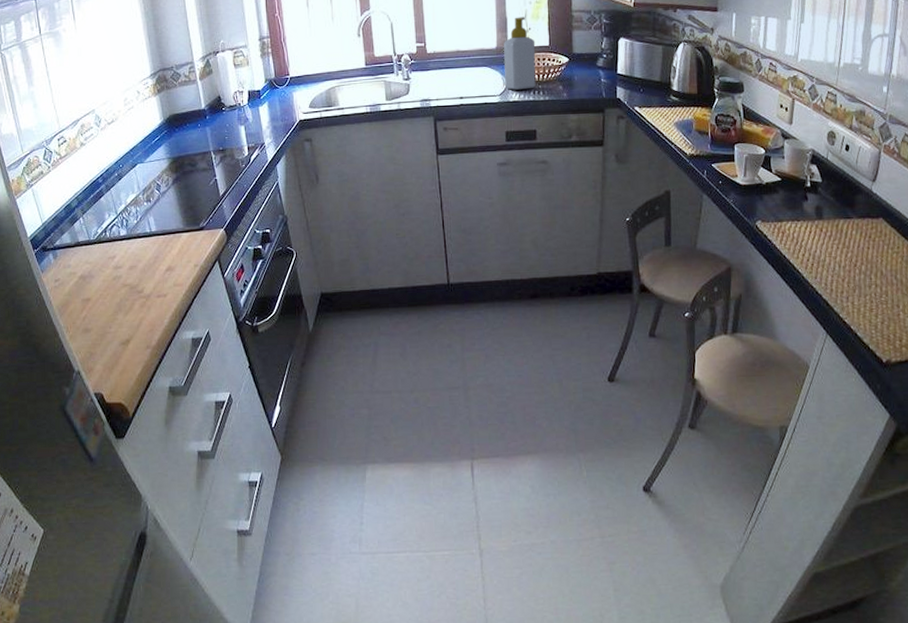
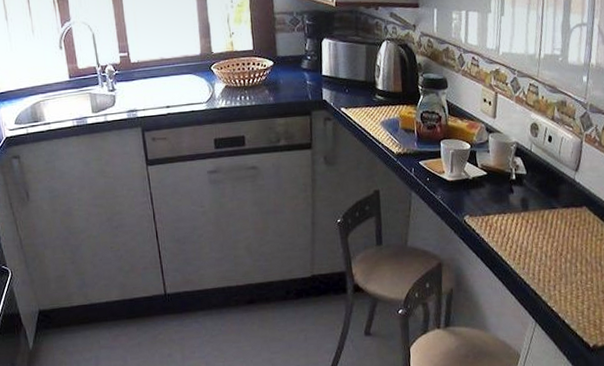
soap bottle: present [504,17,536,90] -> none [207,21,242,97]

